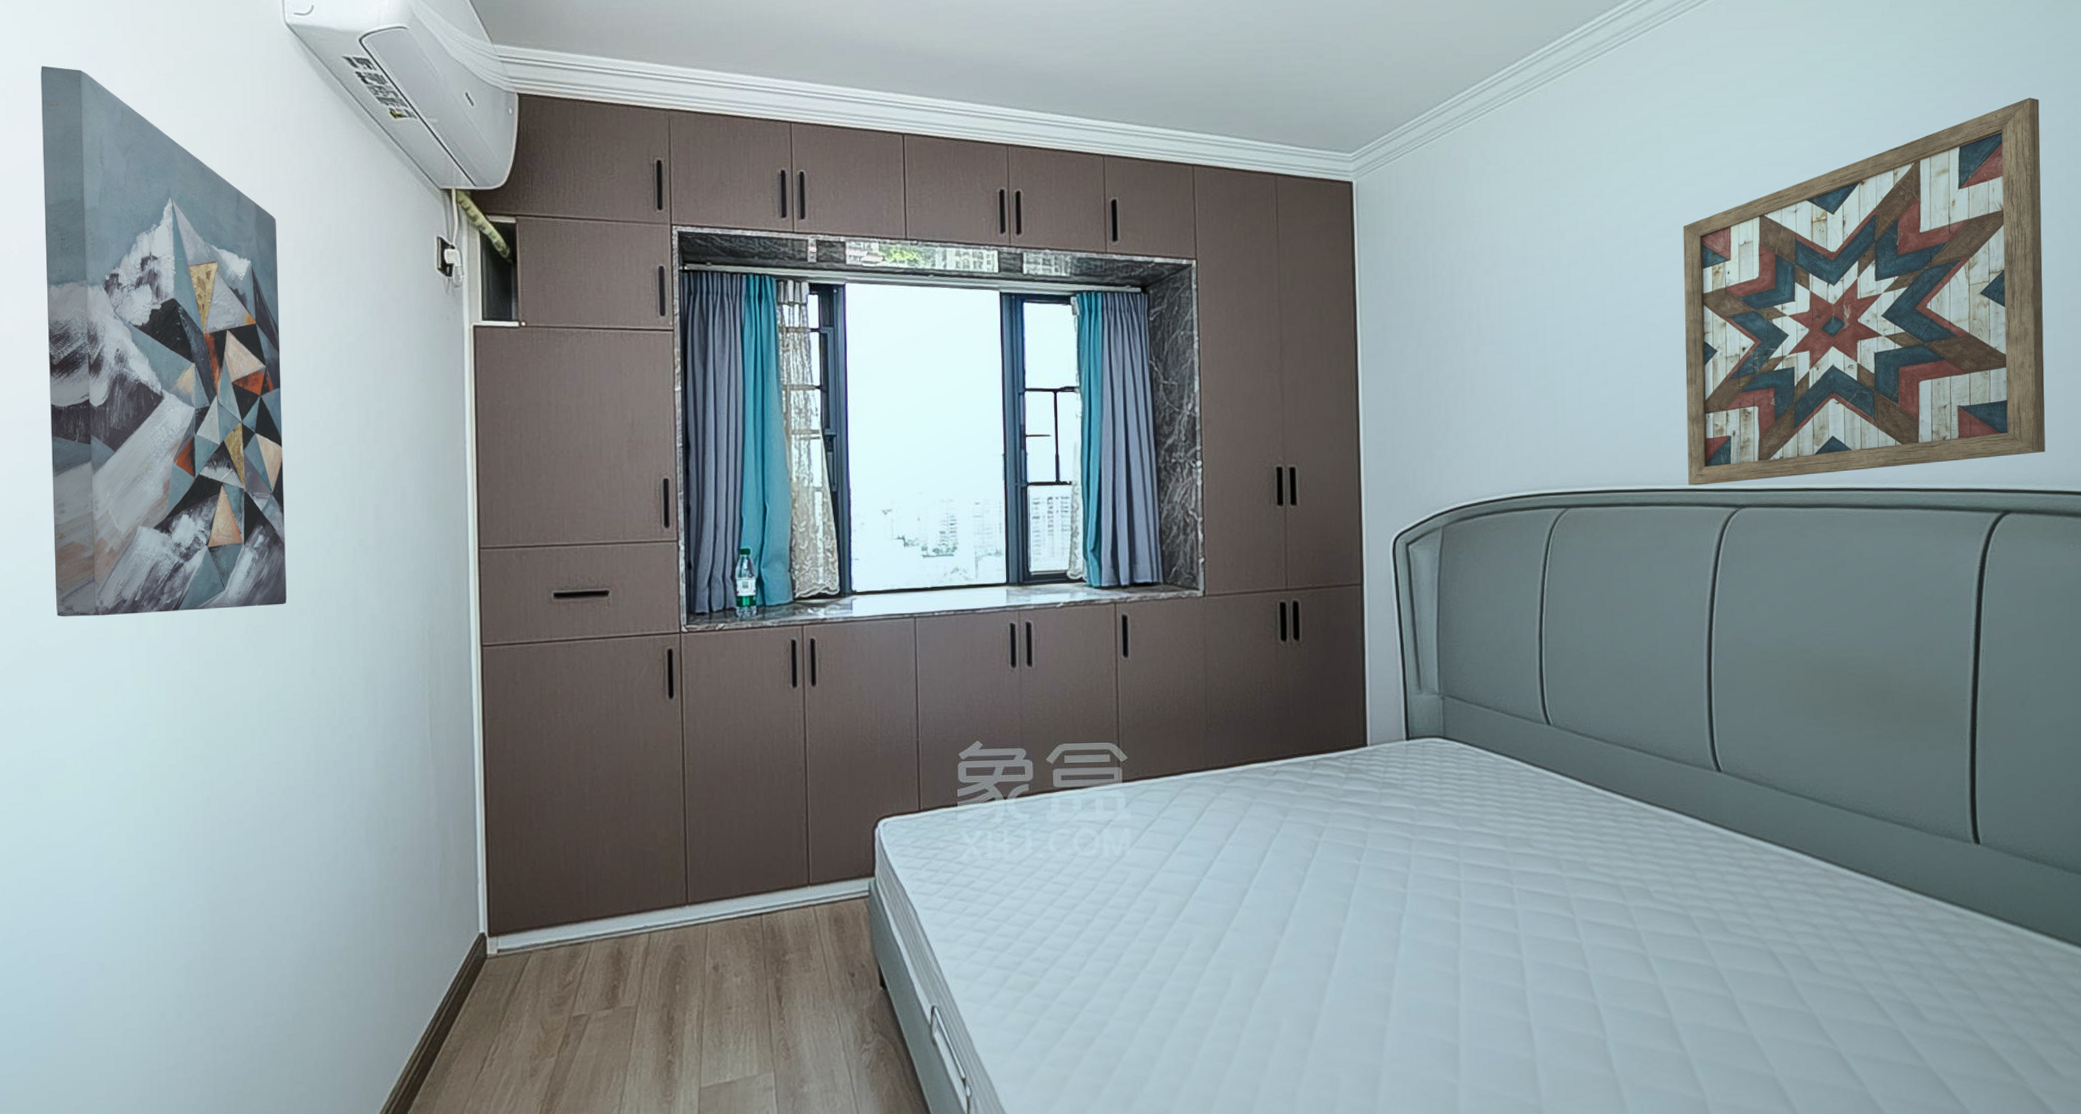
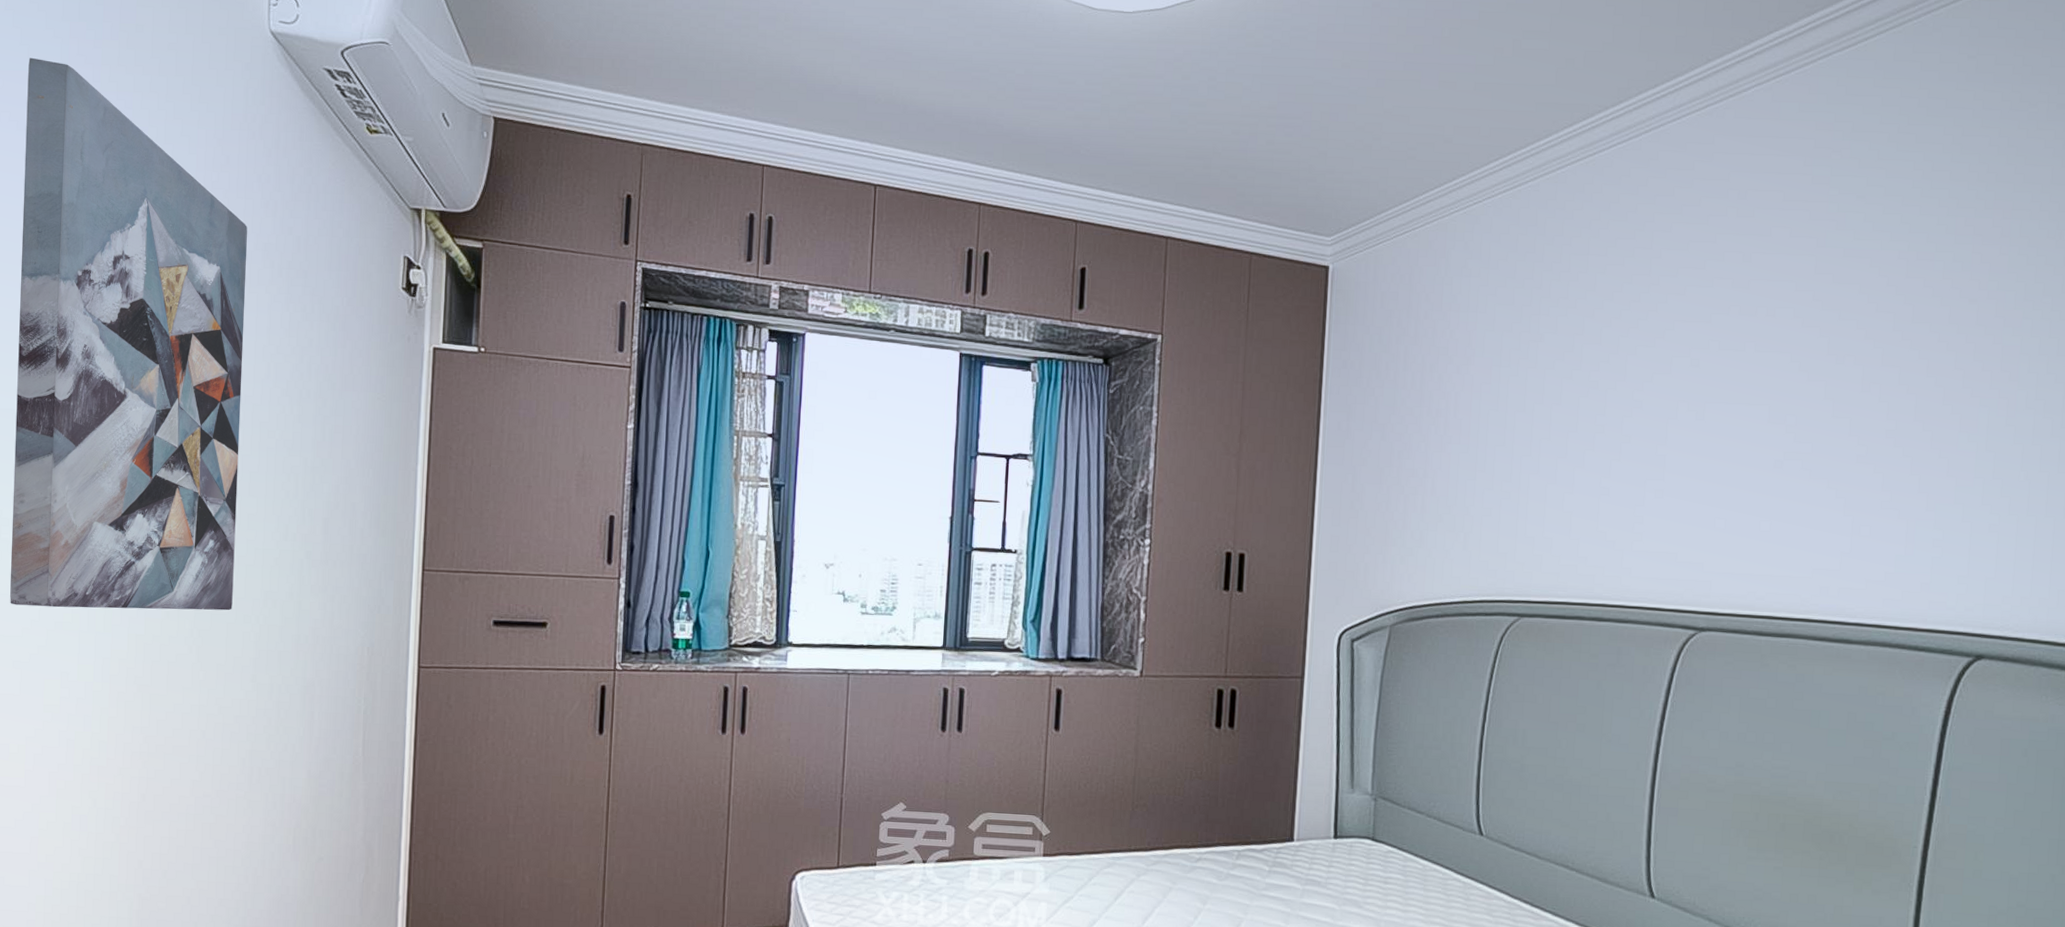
wall art: present [1683,97,2045,486] -> none [1648,229,2057,605]

